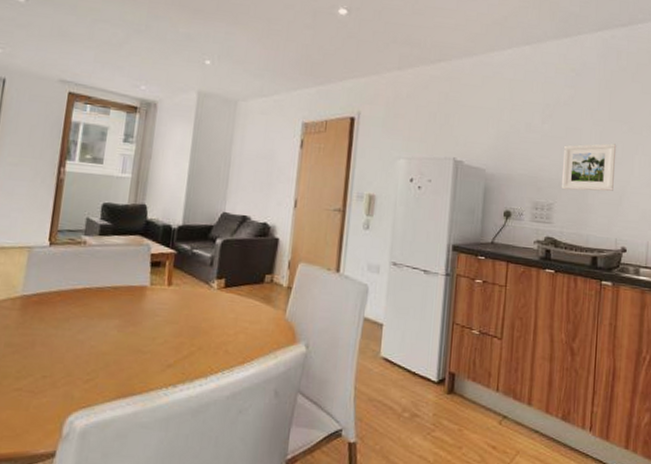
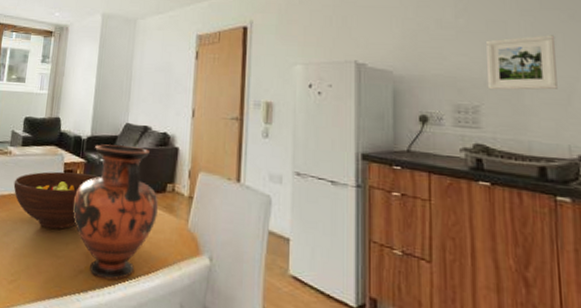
fruit bowl: none [89,263,192,324] -> present [13,171,100,229]
vase: none [161,234,256,373] -> present [73,144,158,281]

